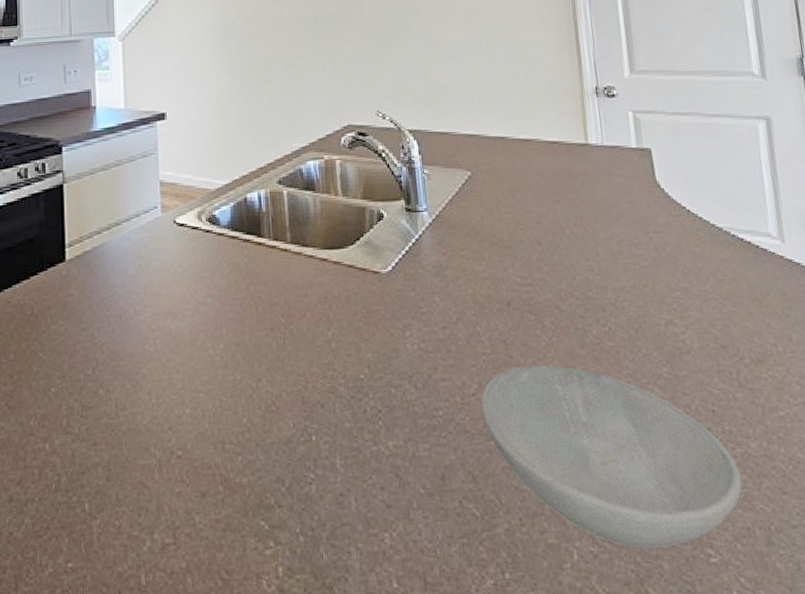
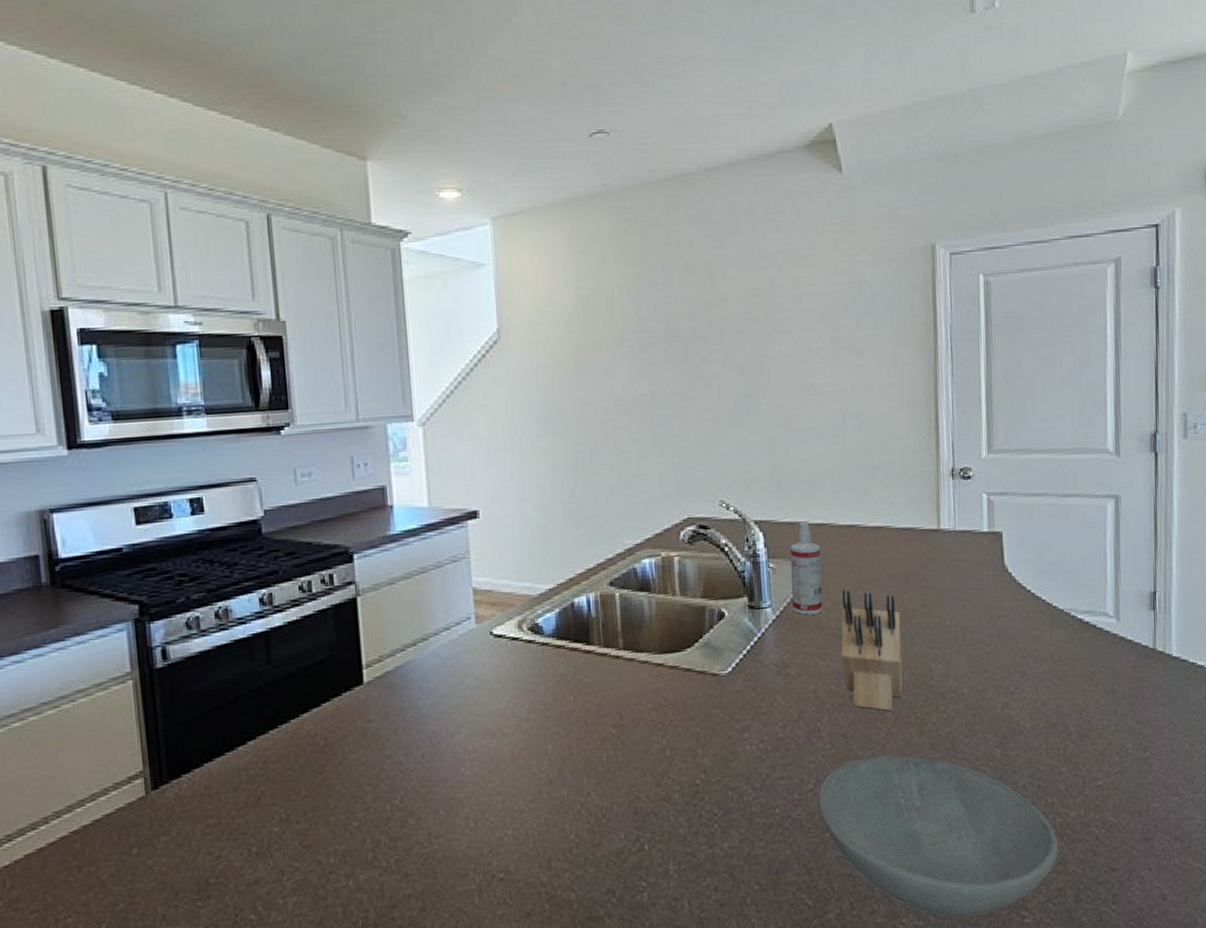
spray bottle: none [443,132,477,220] -> present [790,521,823,615]
knife block: none [495,197,561,319] -> present [841,589,903,711]

